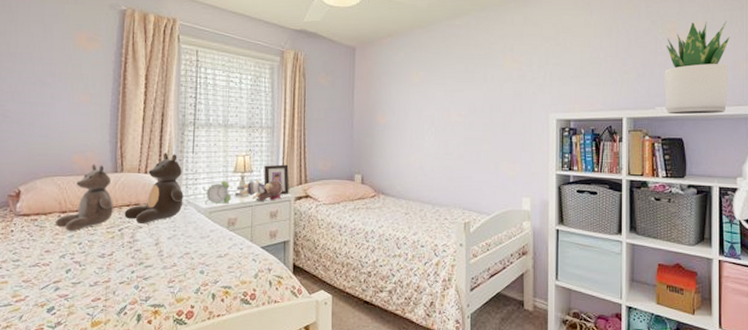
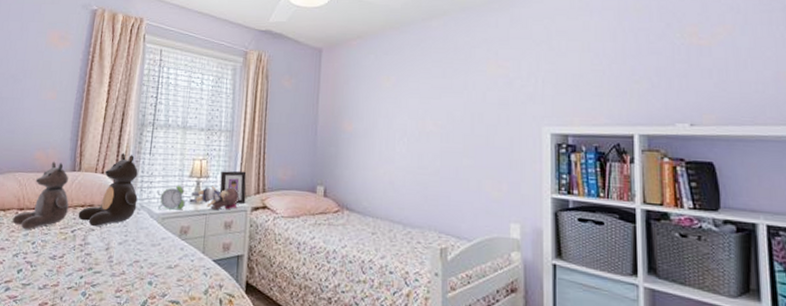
planter: present [664,21,730,115] -> none [685,24,771,134]

